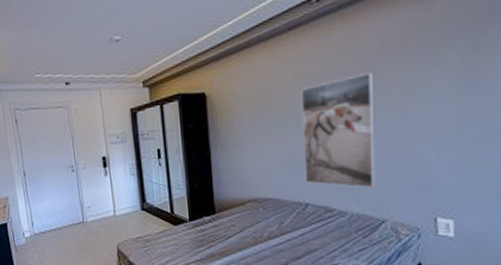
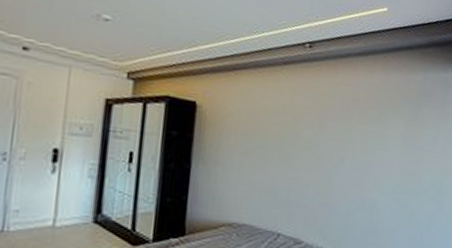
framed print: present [301,71,375,189] -> none [280,119,345,225]

